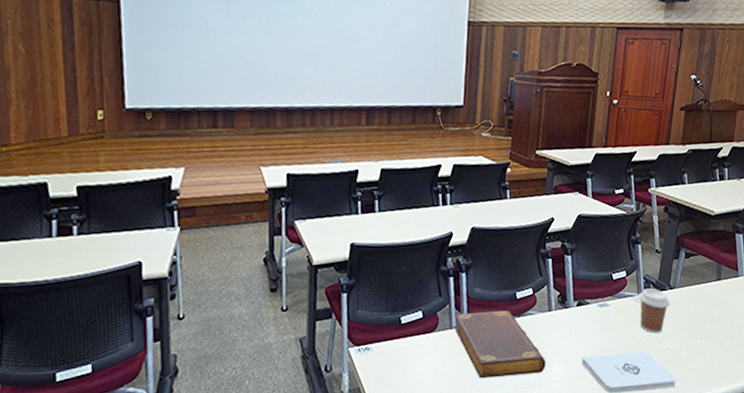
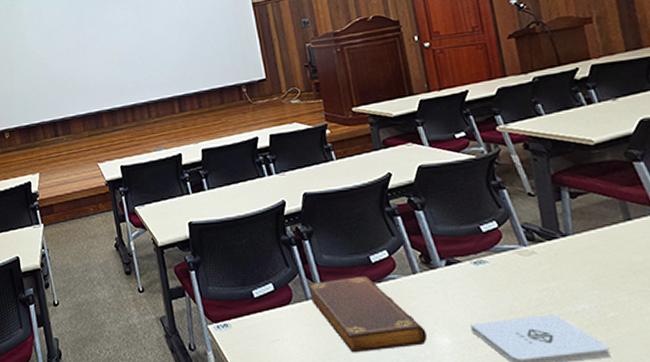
coffee cup: present [638,288,671,334] -> none [521,238,569,292]

